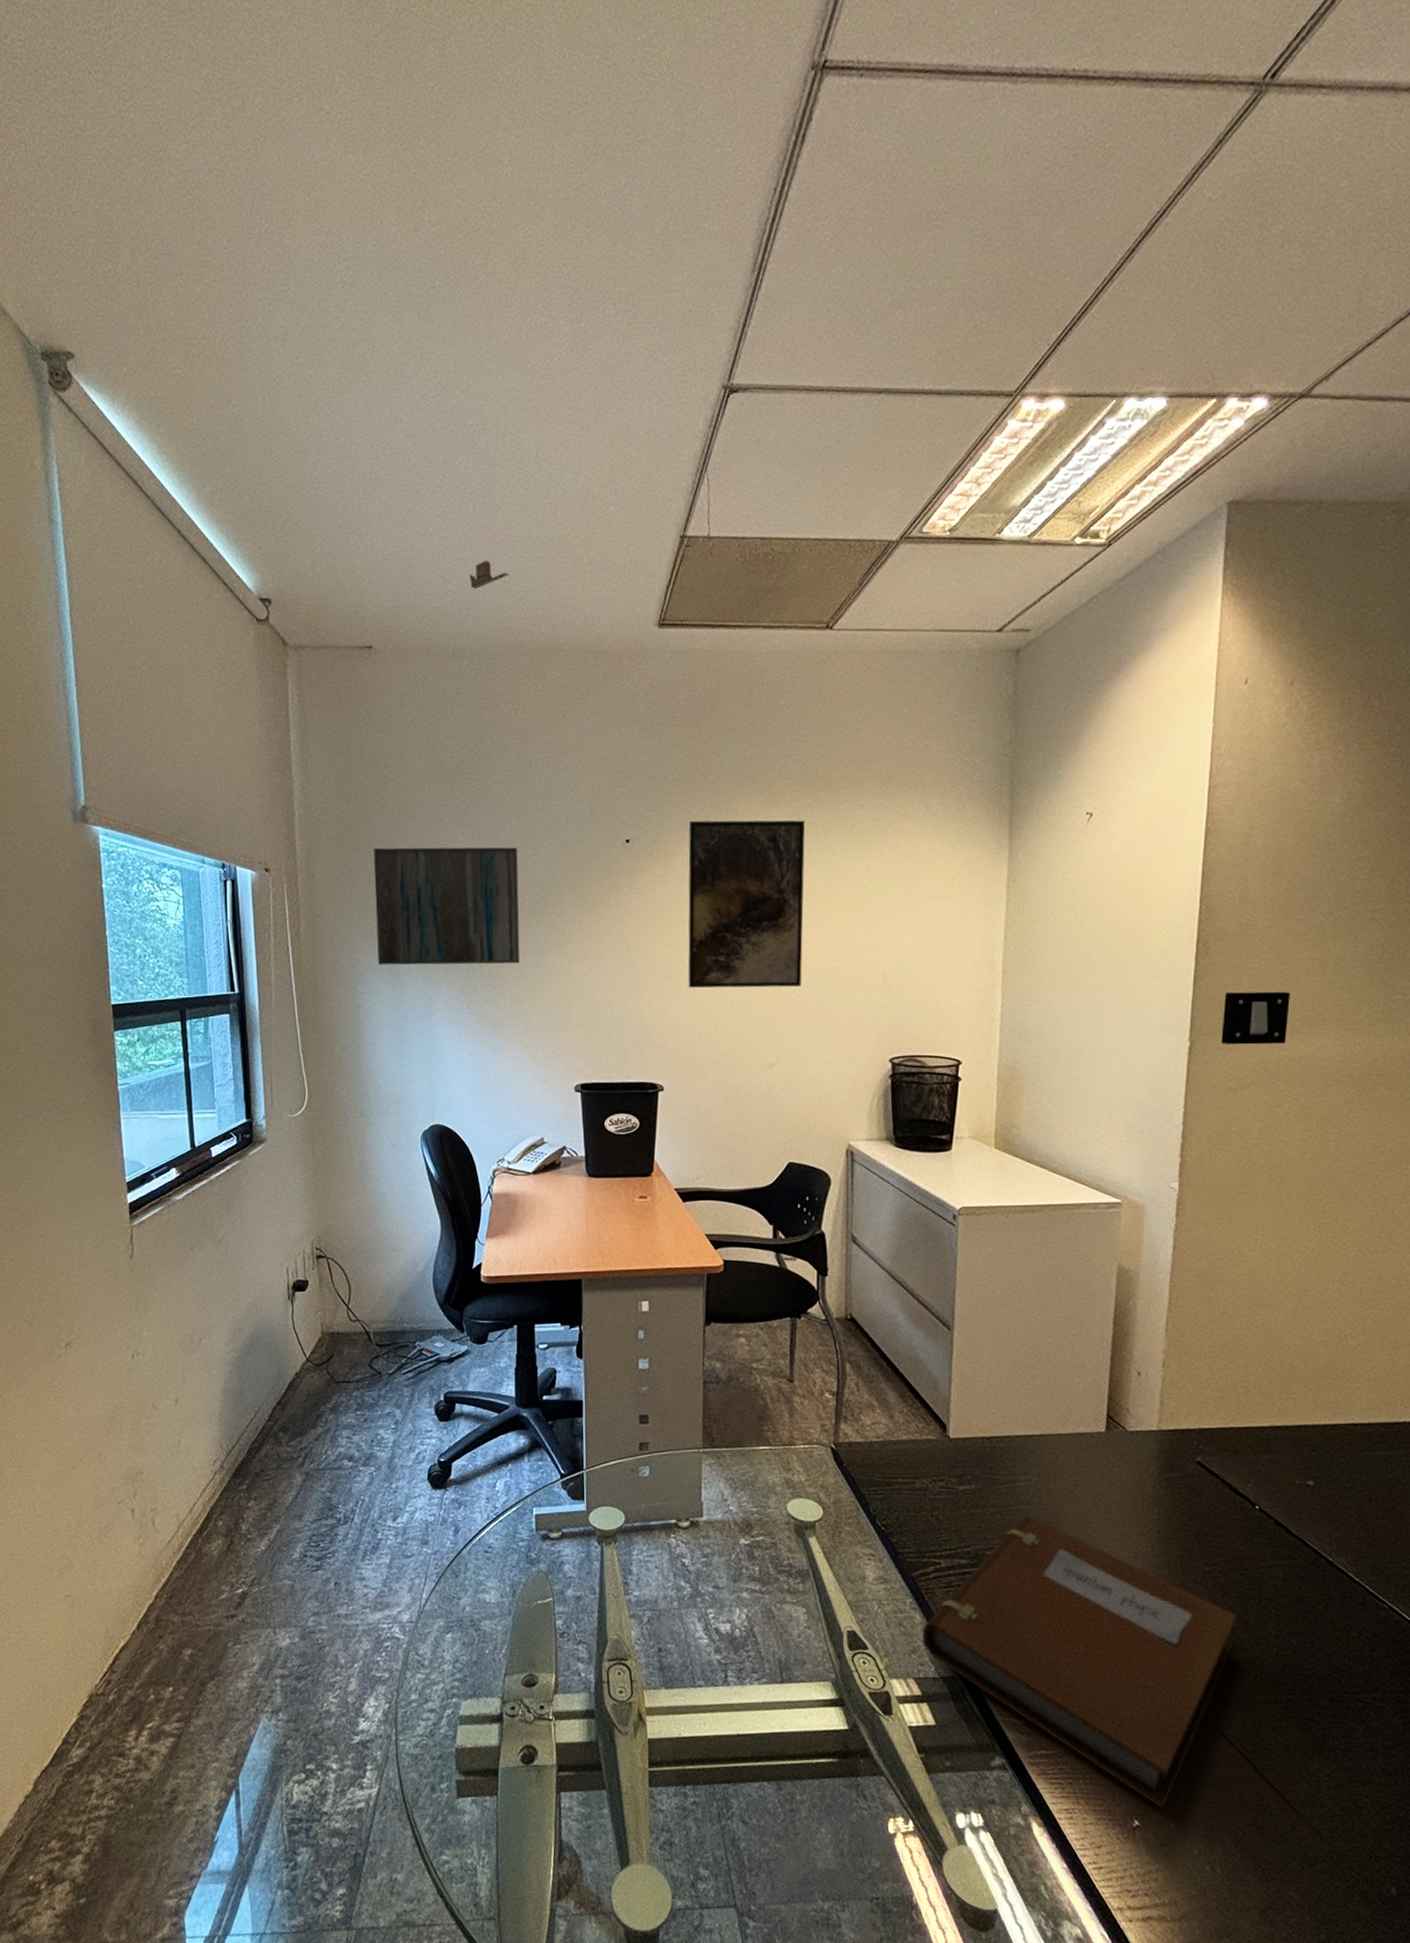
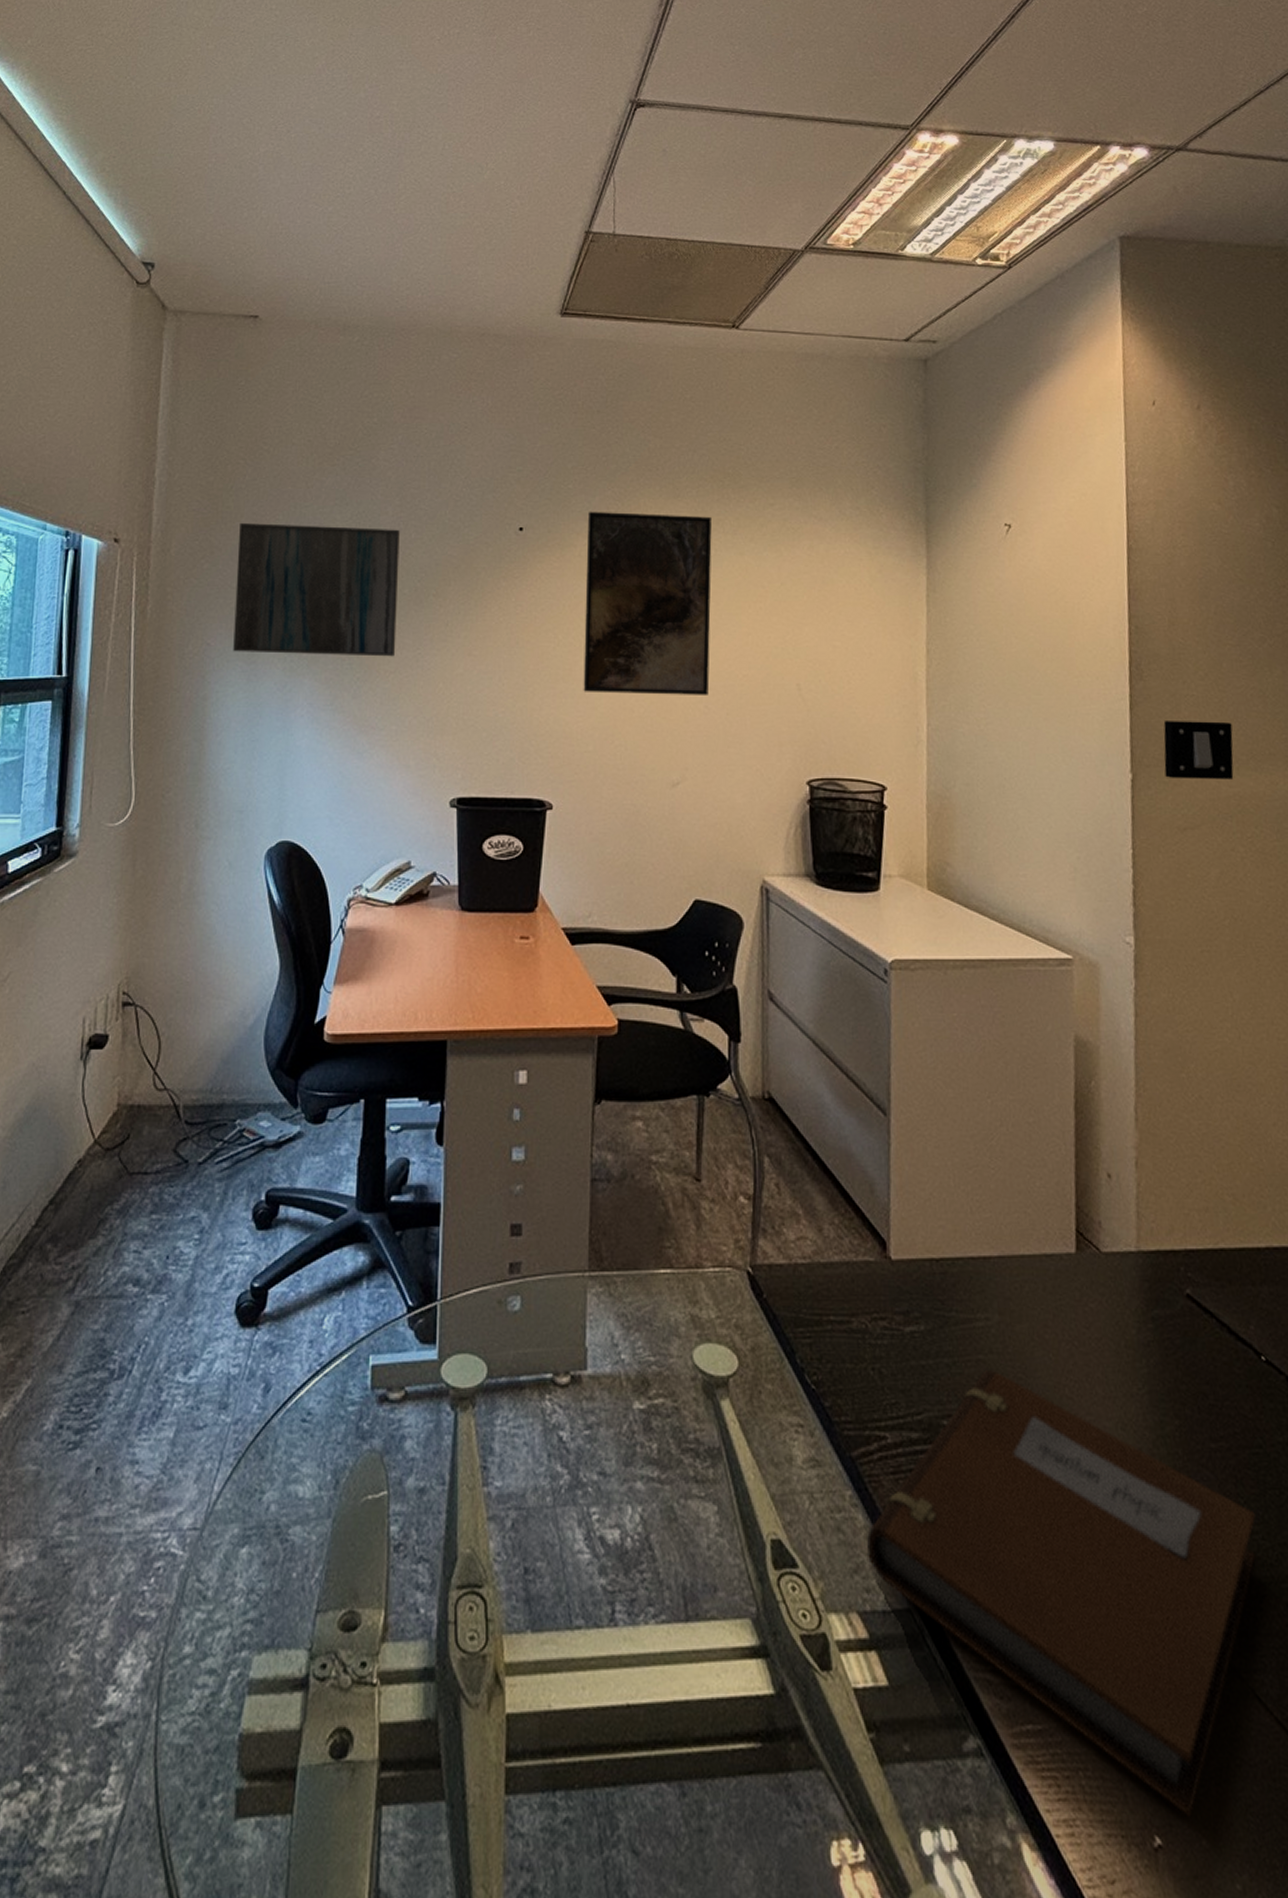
tape dispenser: present [469,560,510,589] -> none [367,241,409,267]

